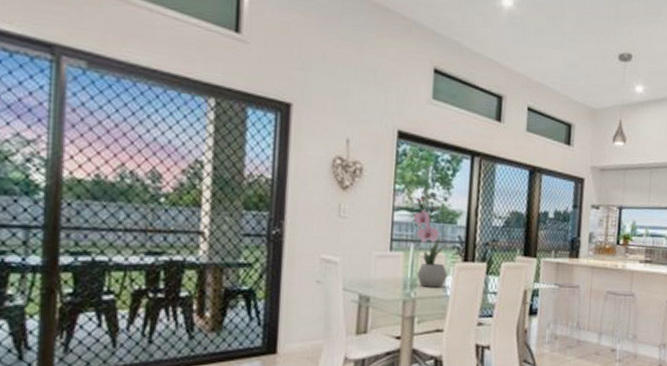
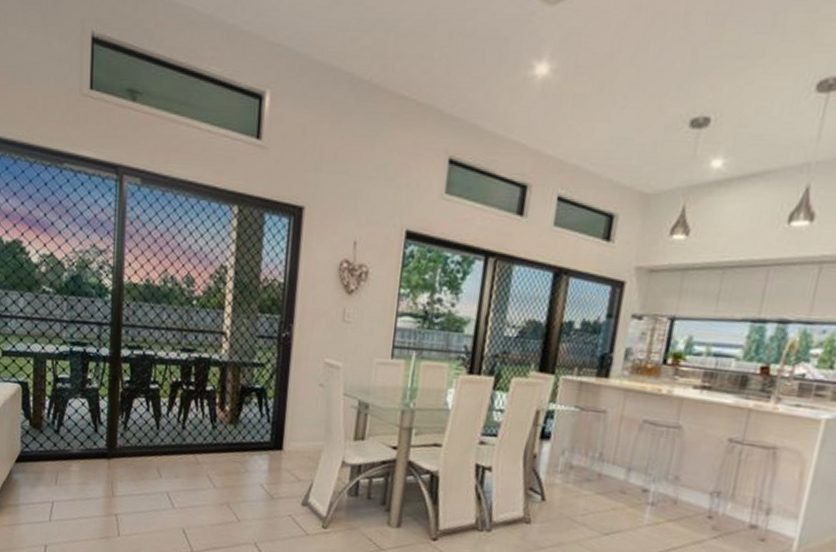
flower arrangement: present [413,198,452,288] -> none [417,303,457,400]

